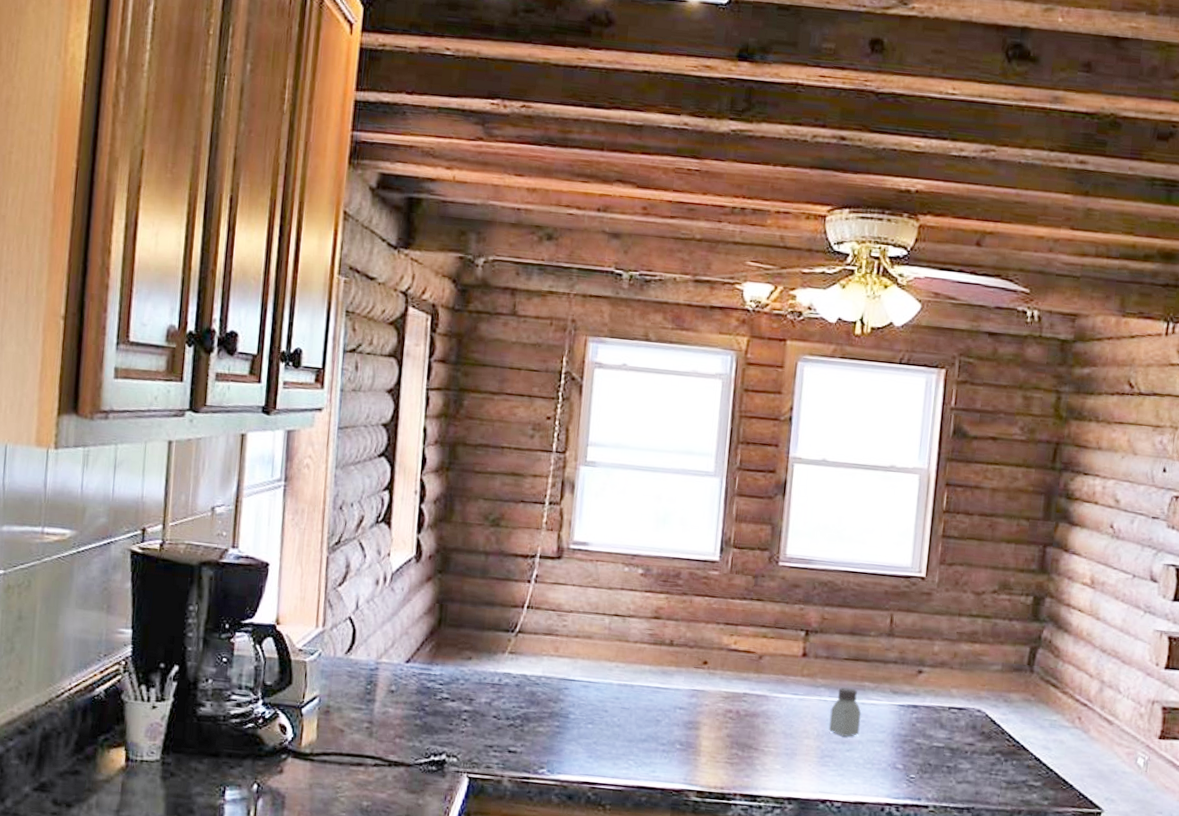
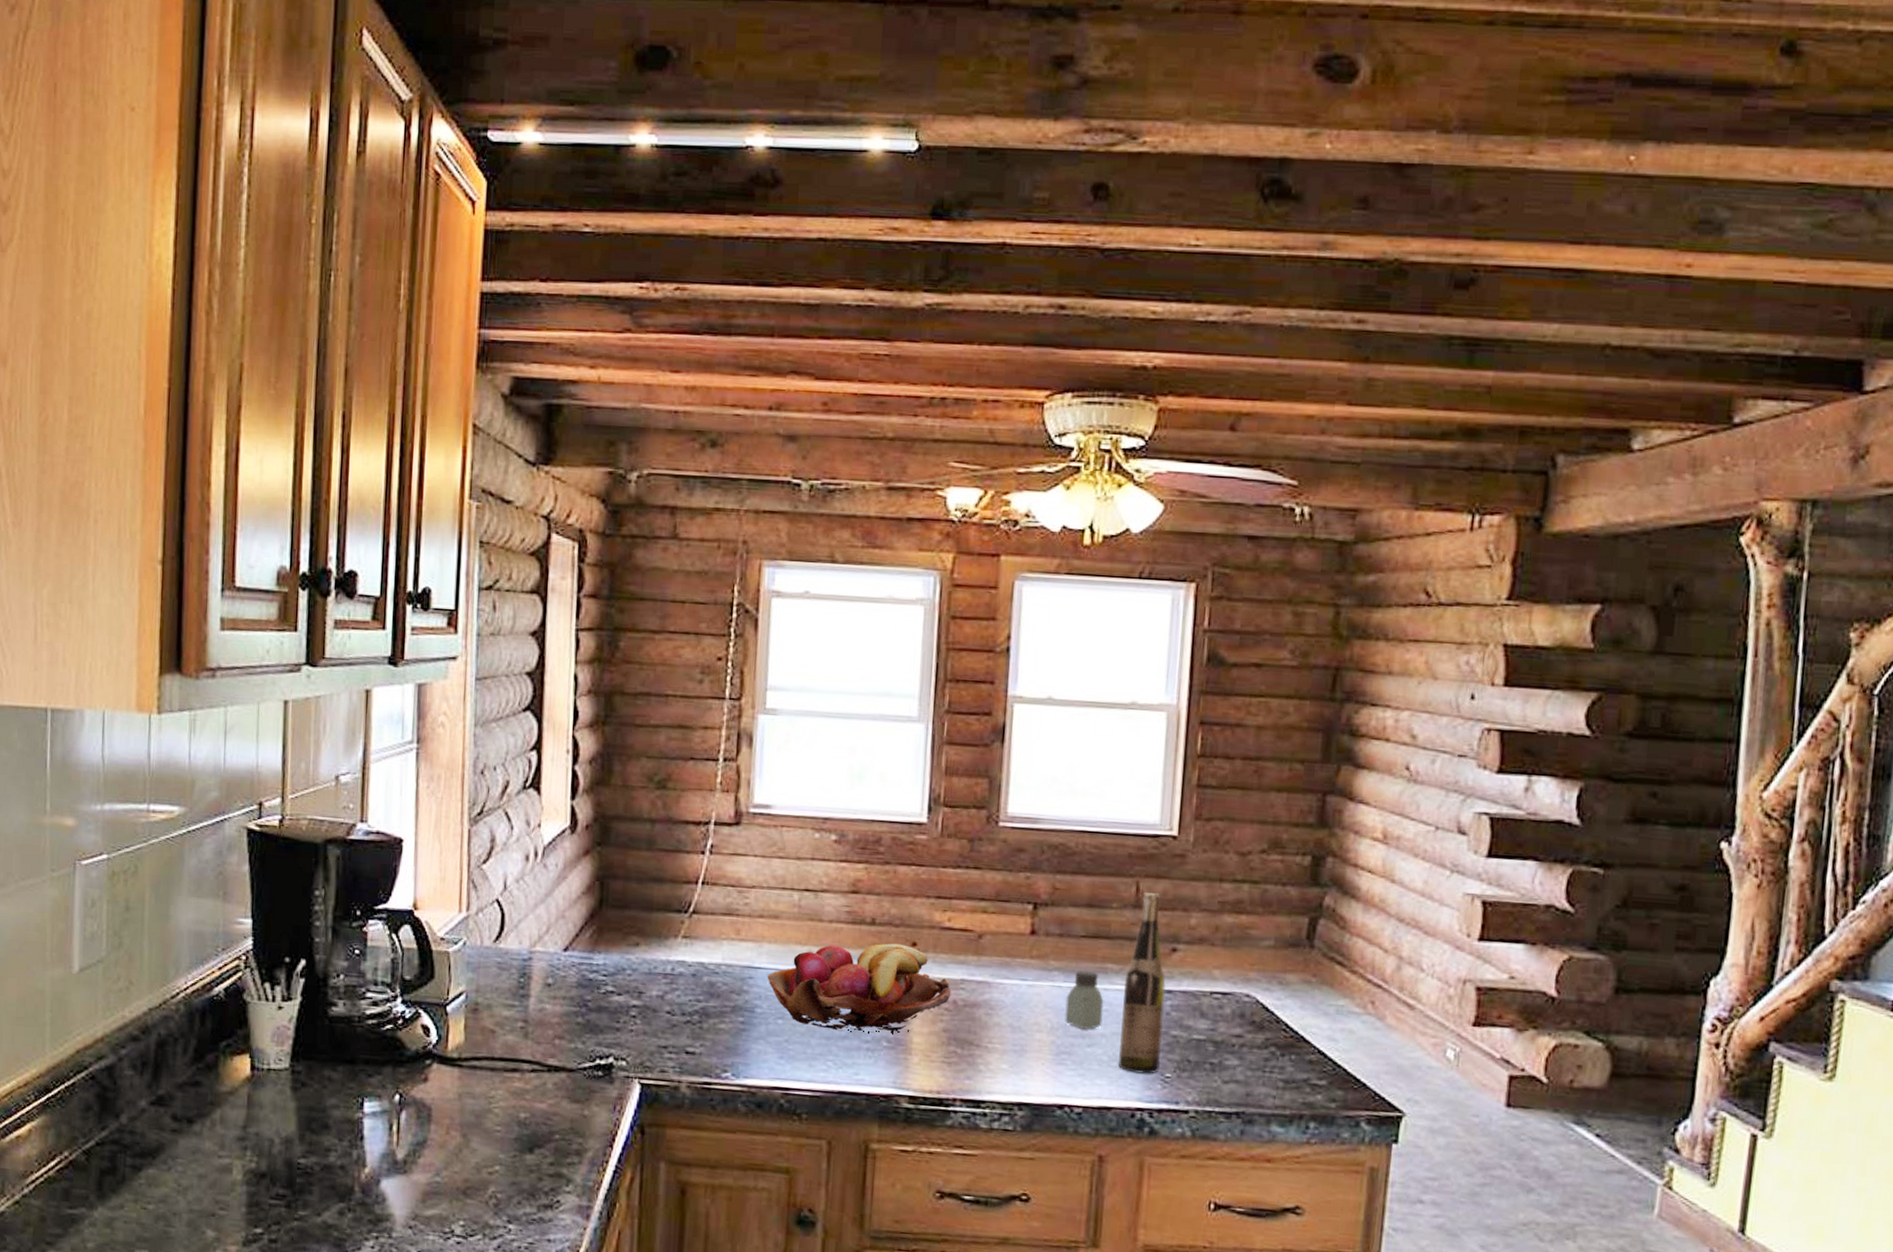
fruit basket: none [580,661,735,738] -> present [767,943,952,1034]
wine bottle: none [871,623,913,775] -> present [1117,892,1166,1074]

